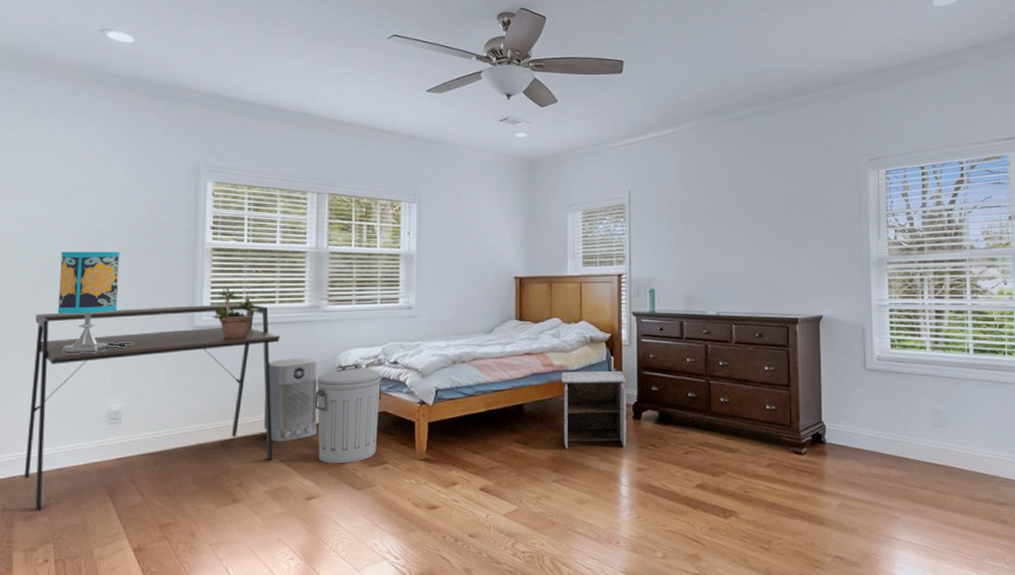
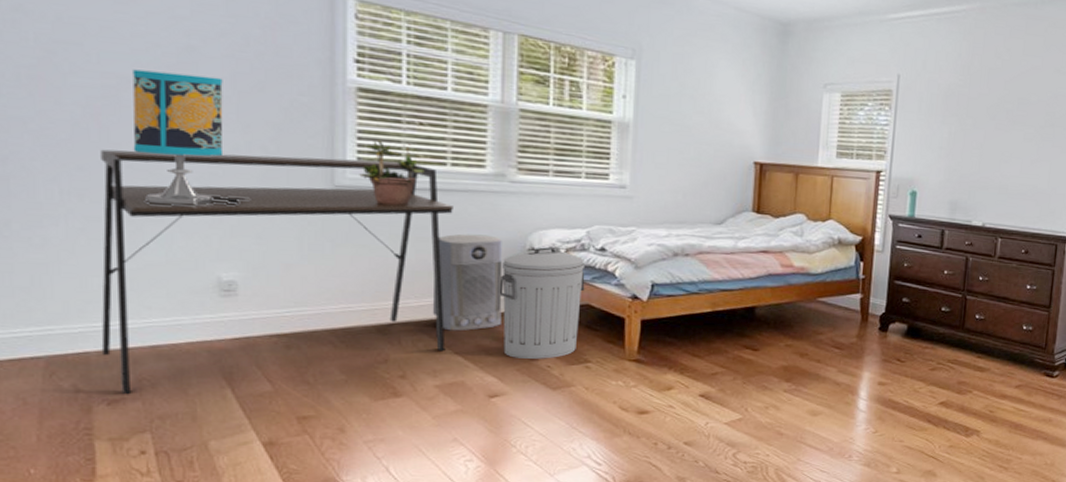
nightstand: present [562,371,628,450] -> none [799,275,874,360]

